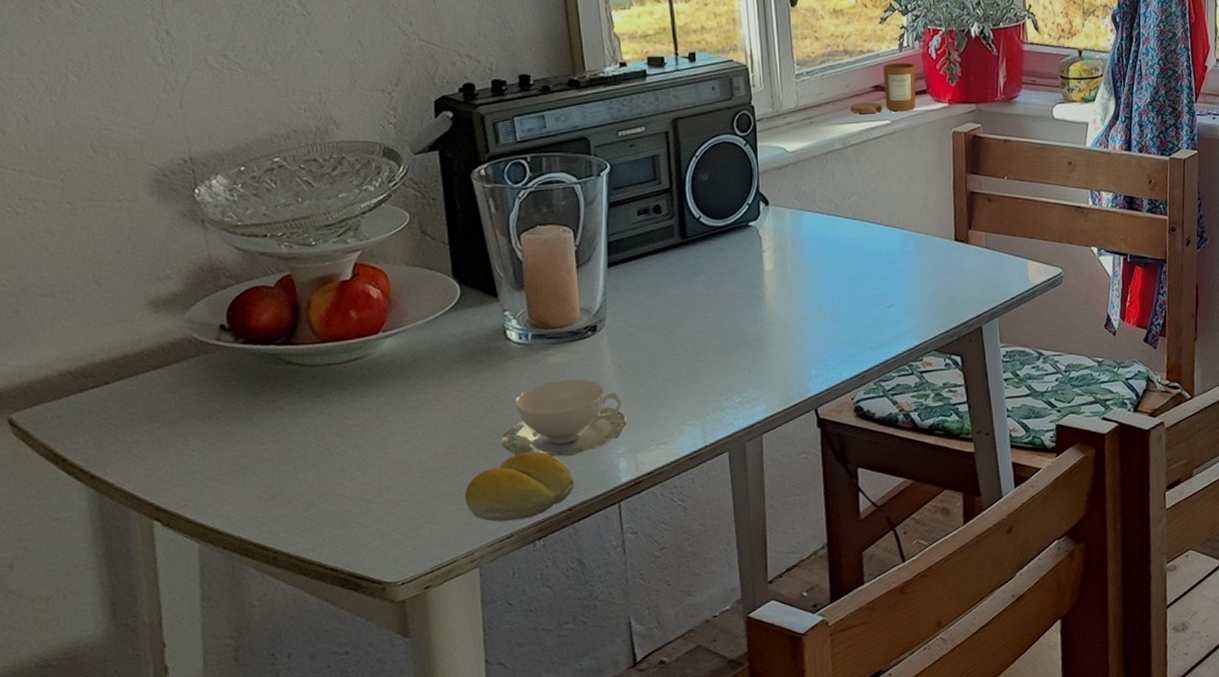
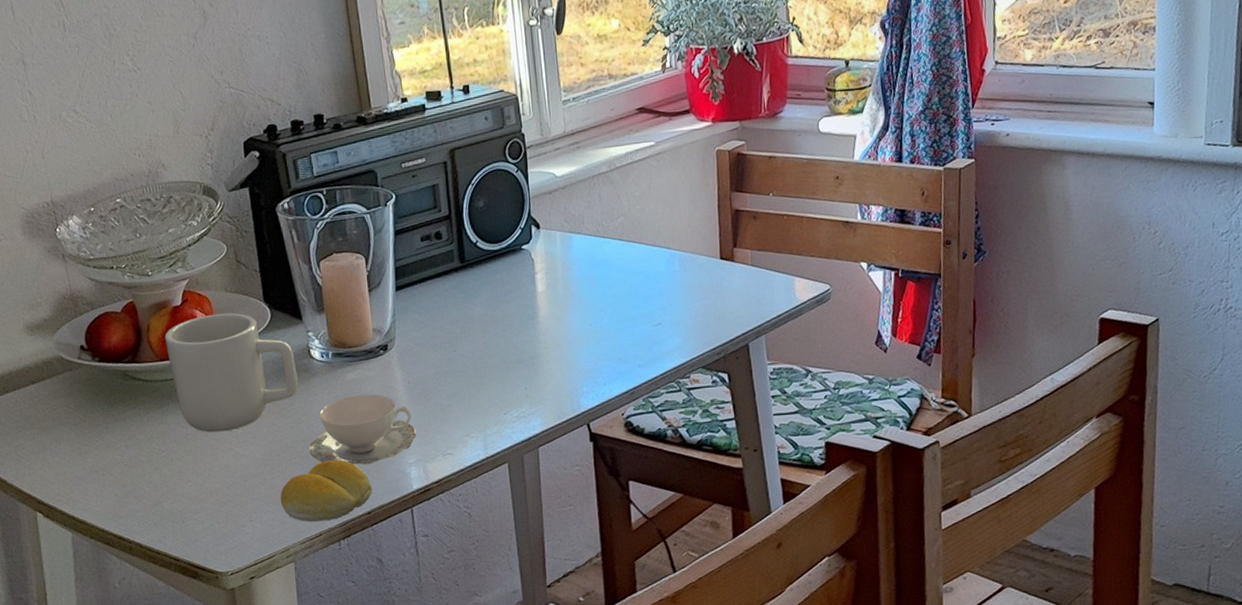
mug: none [329,289,491,424] -> present [164,313,298,433]
candle: present [850,63,916,114] -> none [615,83,680,136]

